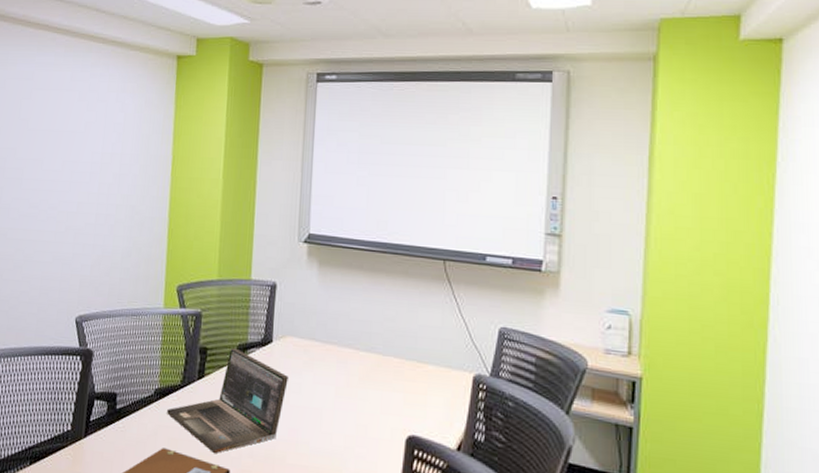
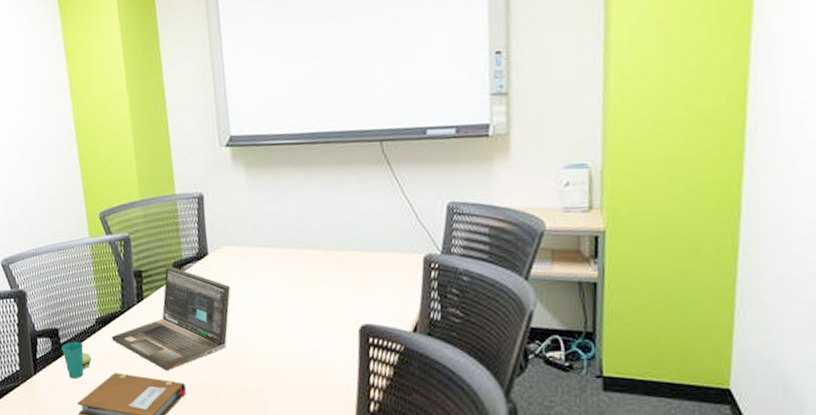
cup: none [116,409,144,448] -> present [61,341,92,378]

